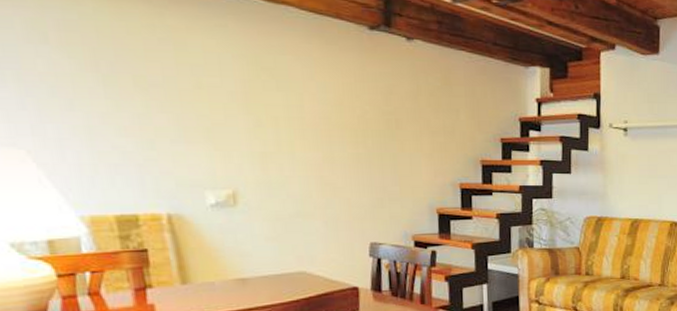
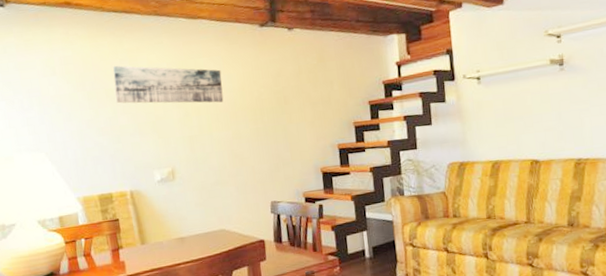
wall art: none [146,45,313,115] -> present [113,65,224,104]

